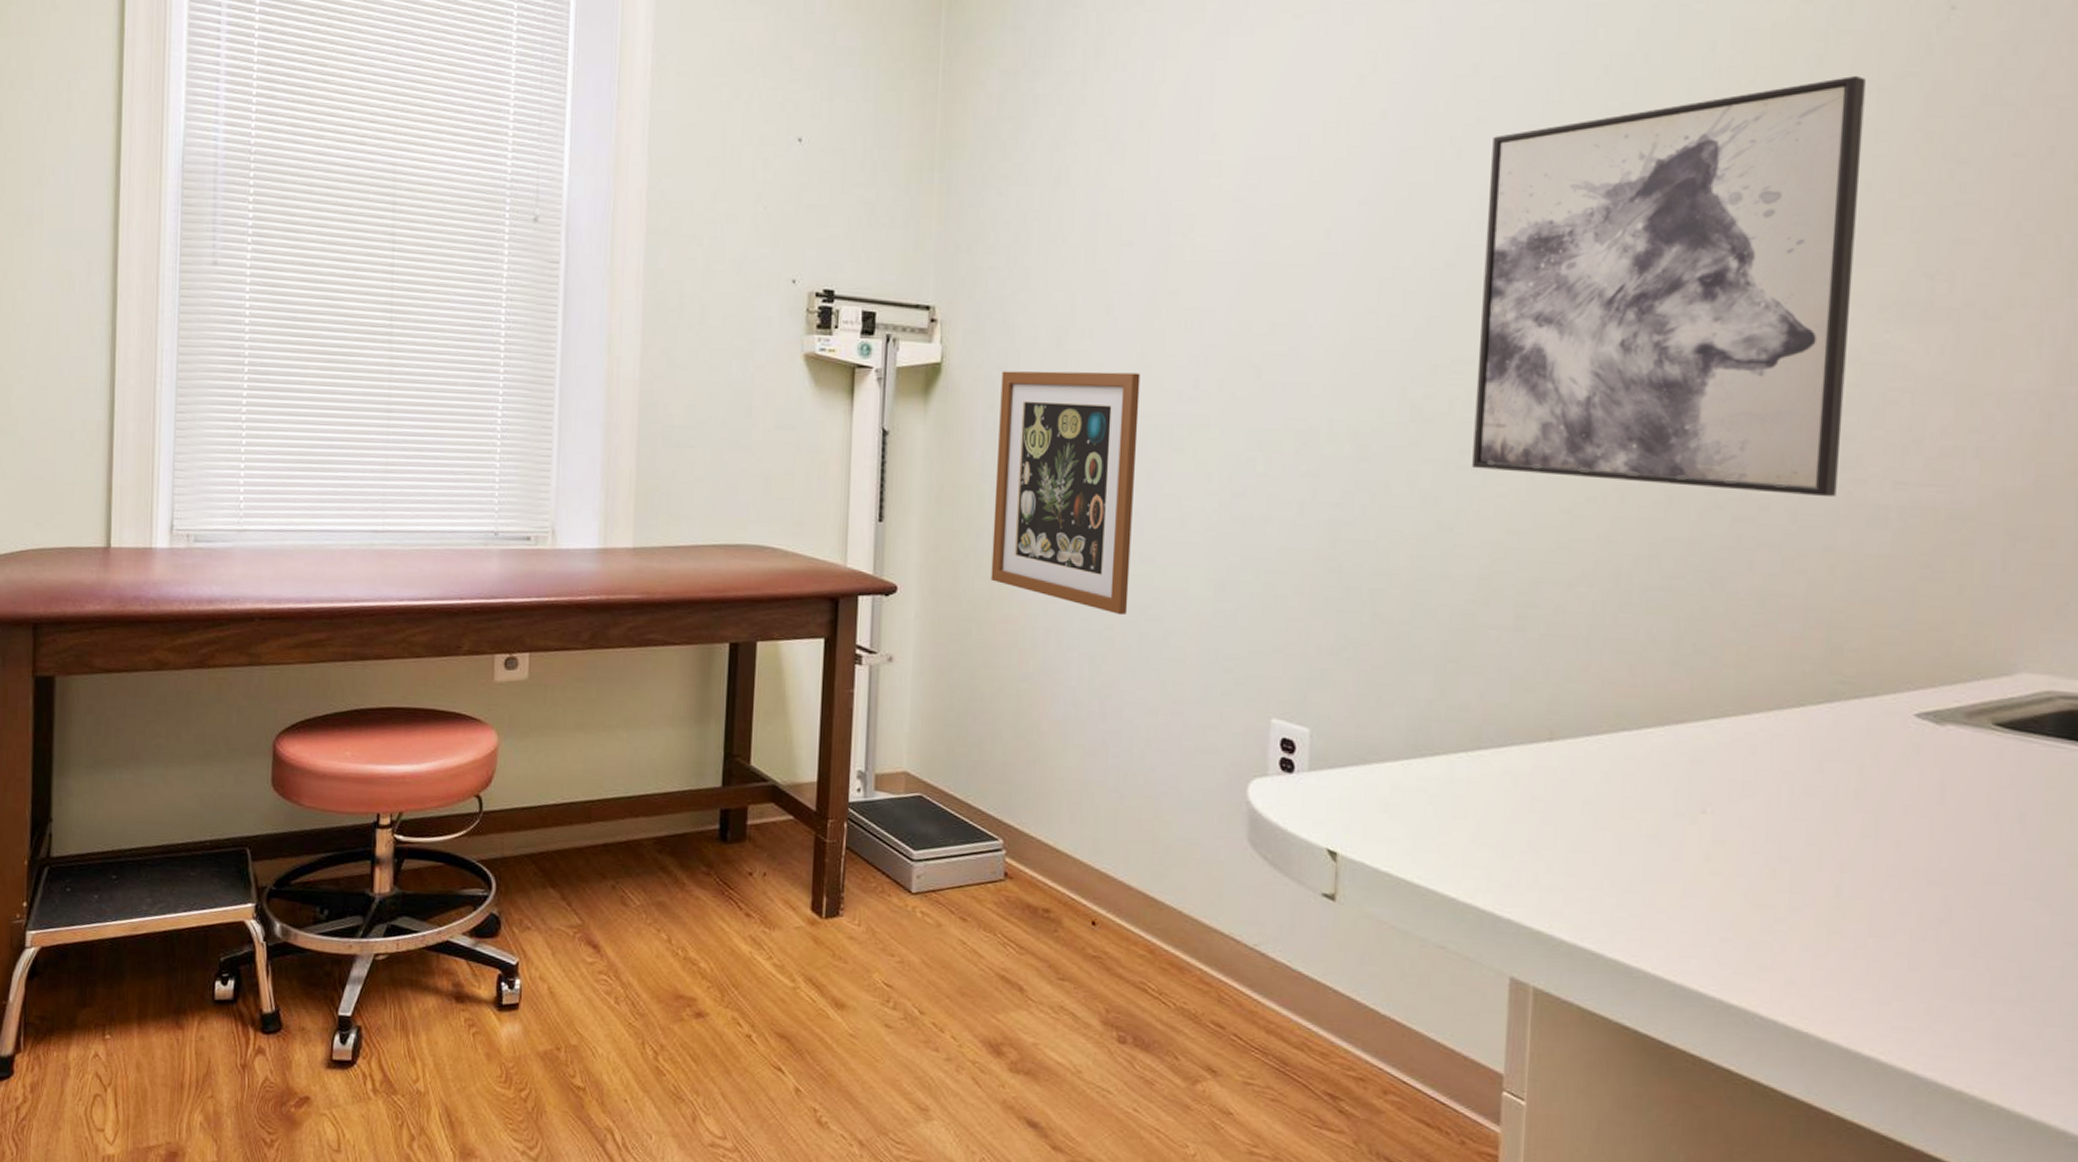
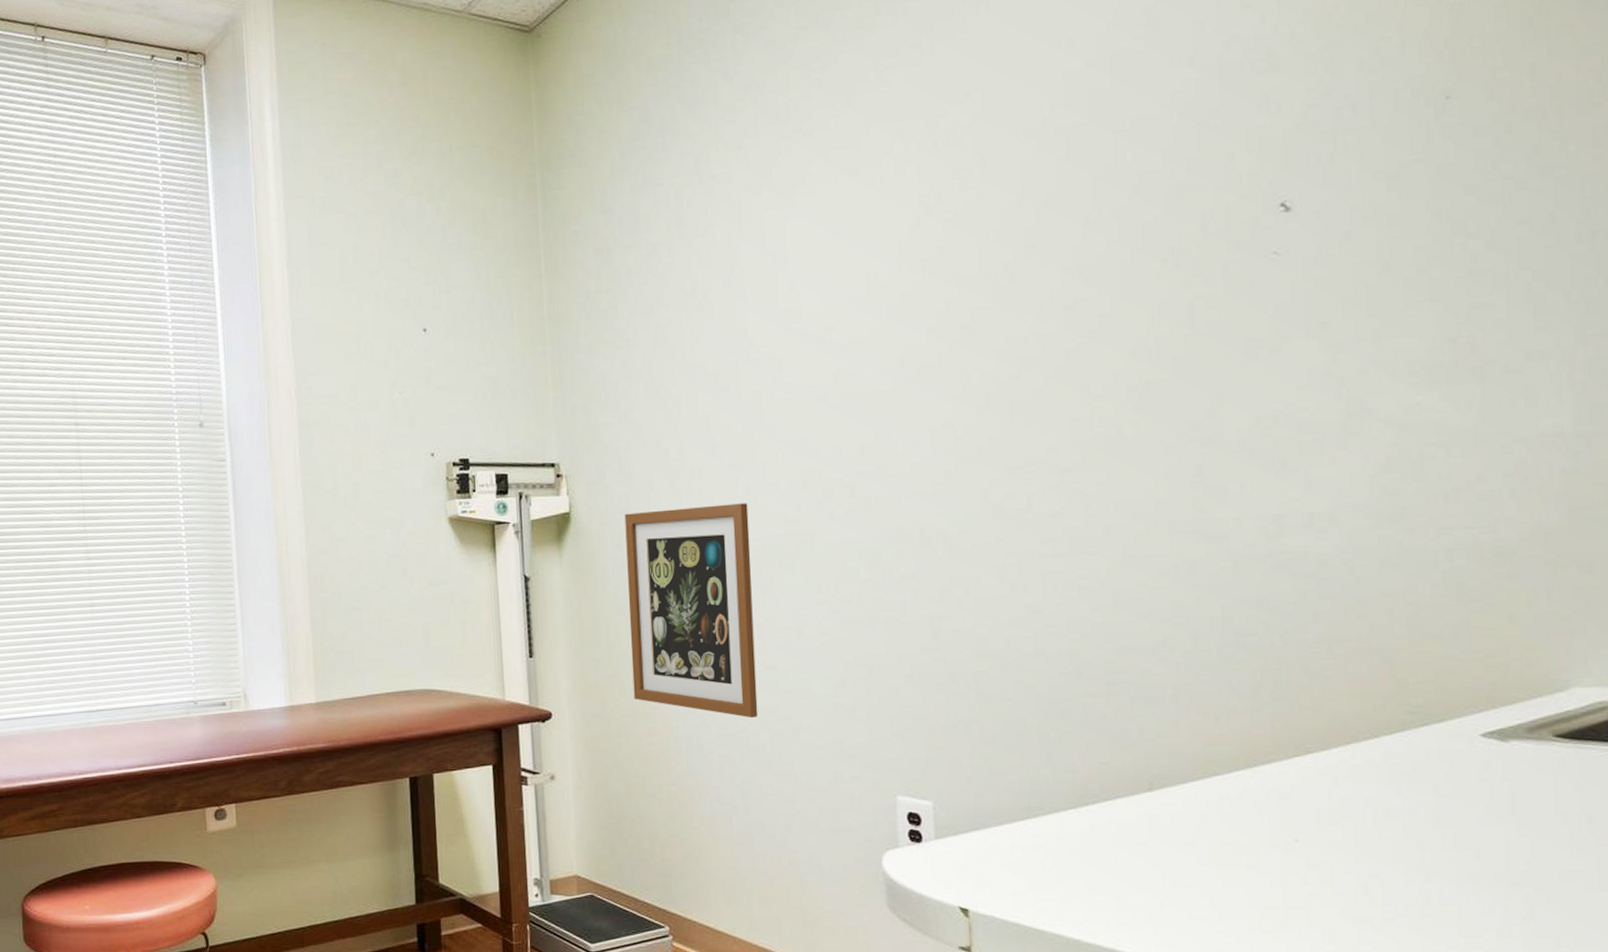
wall art: present [1472,75,1866,497] -> none [1041,167,1387,556]

